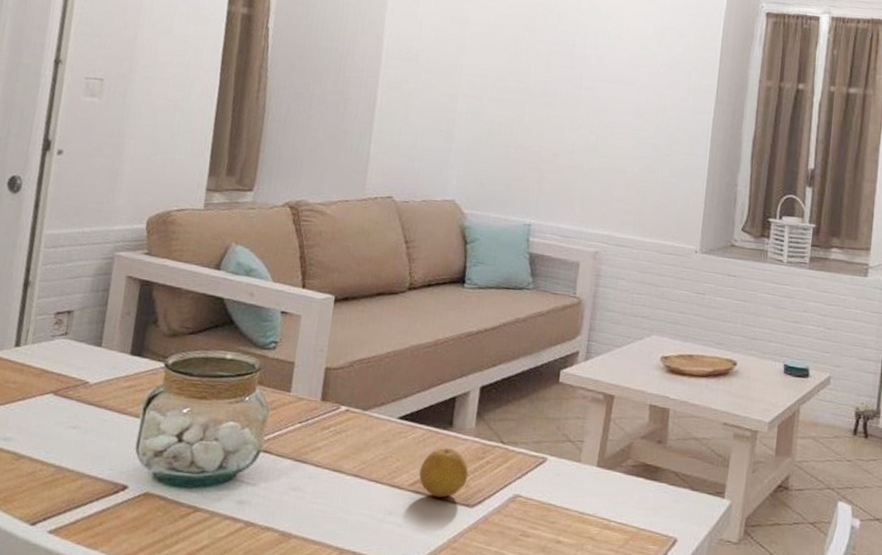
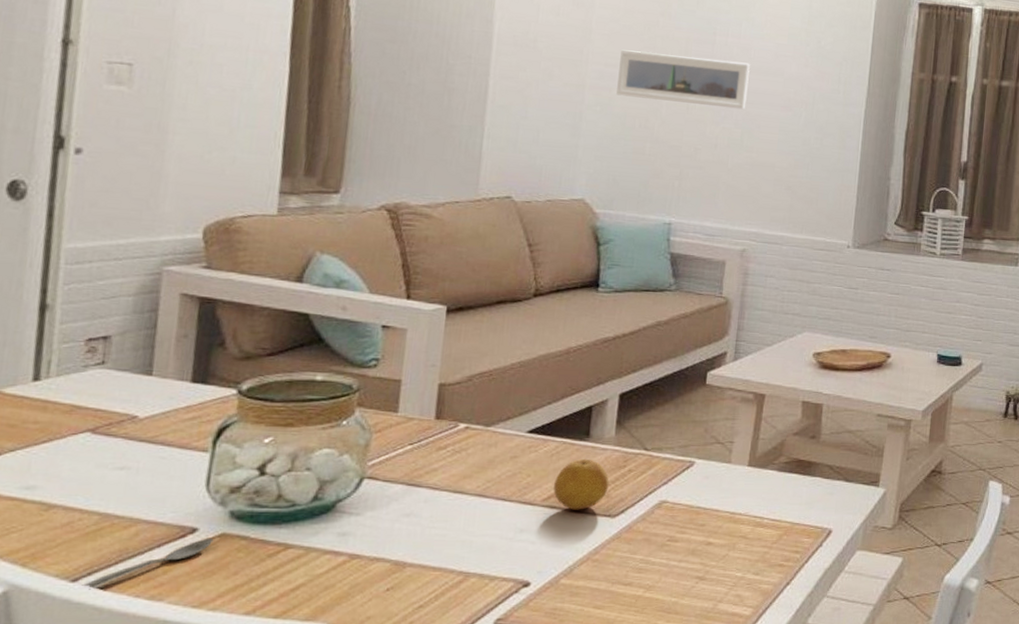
spoon: none [38,495,139,534] -> present [82,538,214,590]
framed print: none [485,62,606,117] -> present [616,49,750,110]

